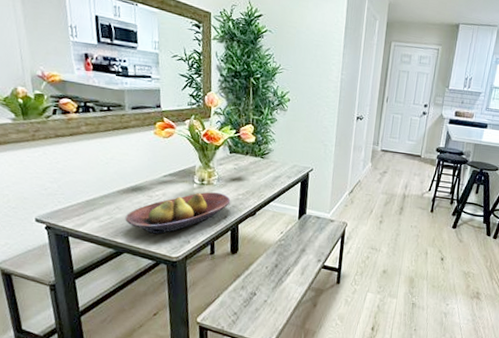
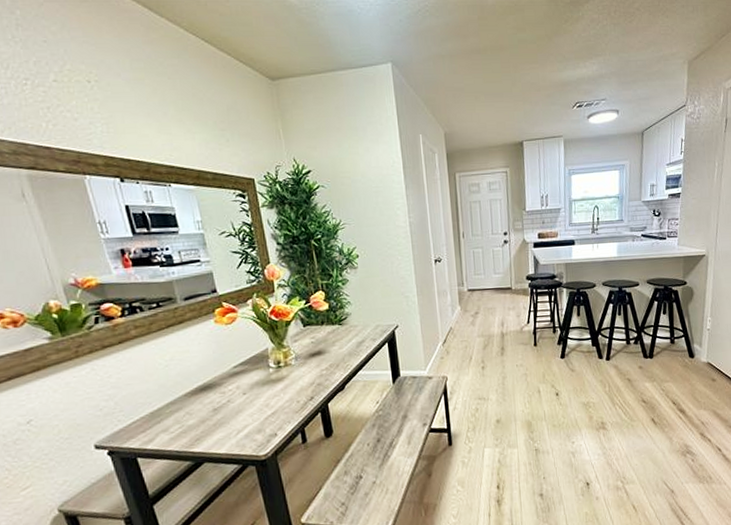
fruit bowl: present [125,192,231,234] -> none [198,372,314,435]

